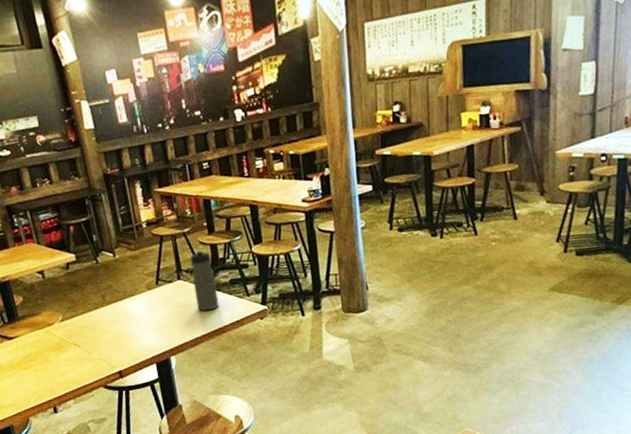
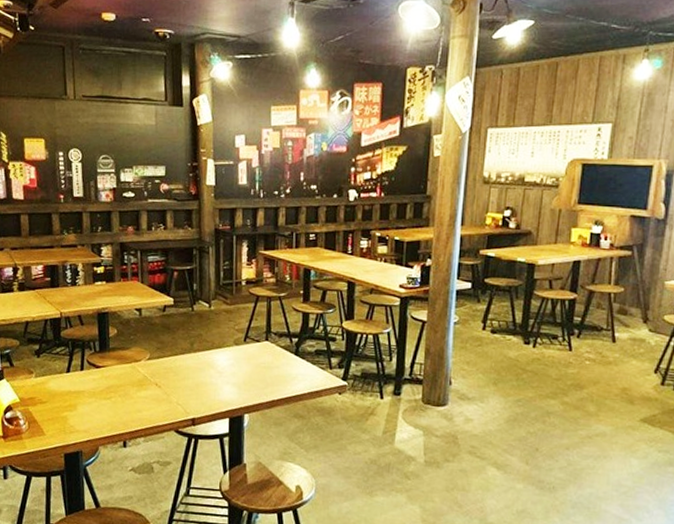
water bottle: present [190,249,219,312] -> none [279,315,302,377]

